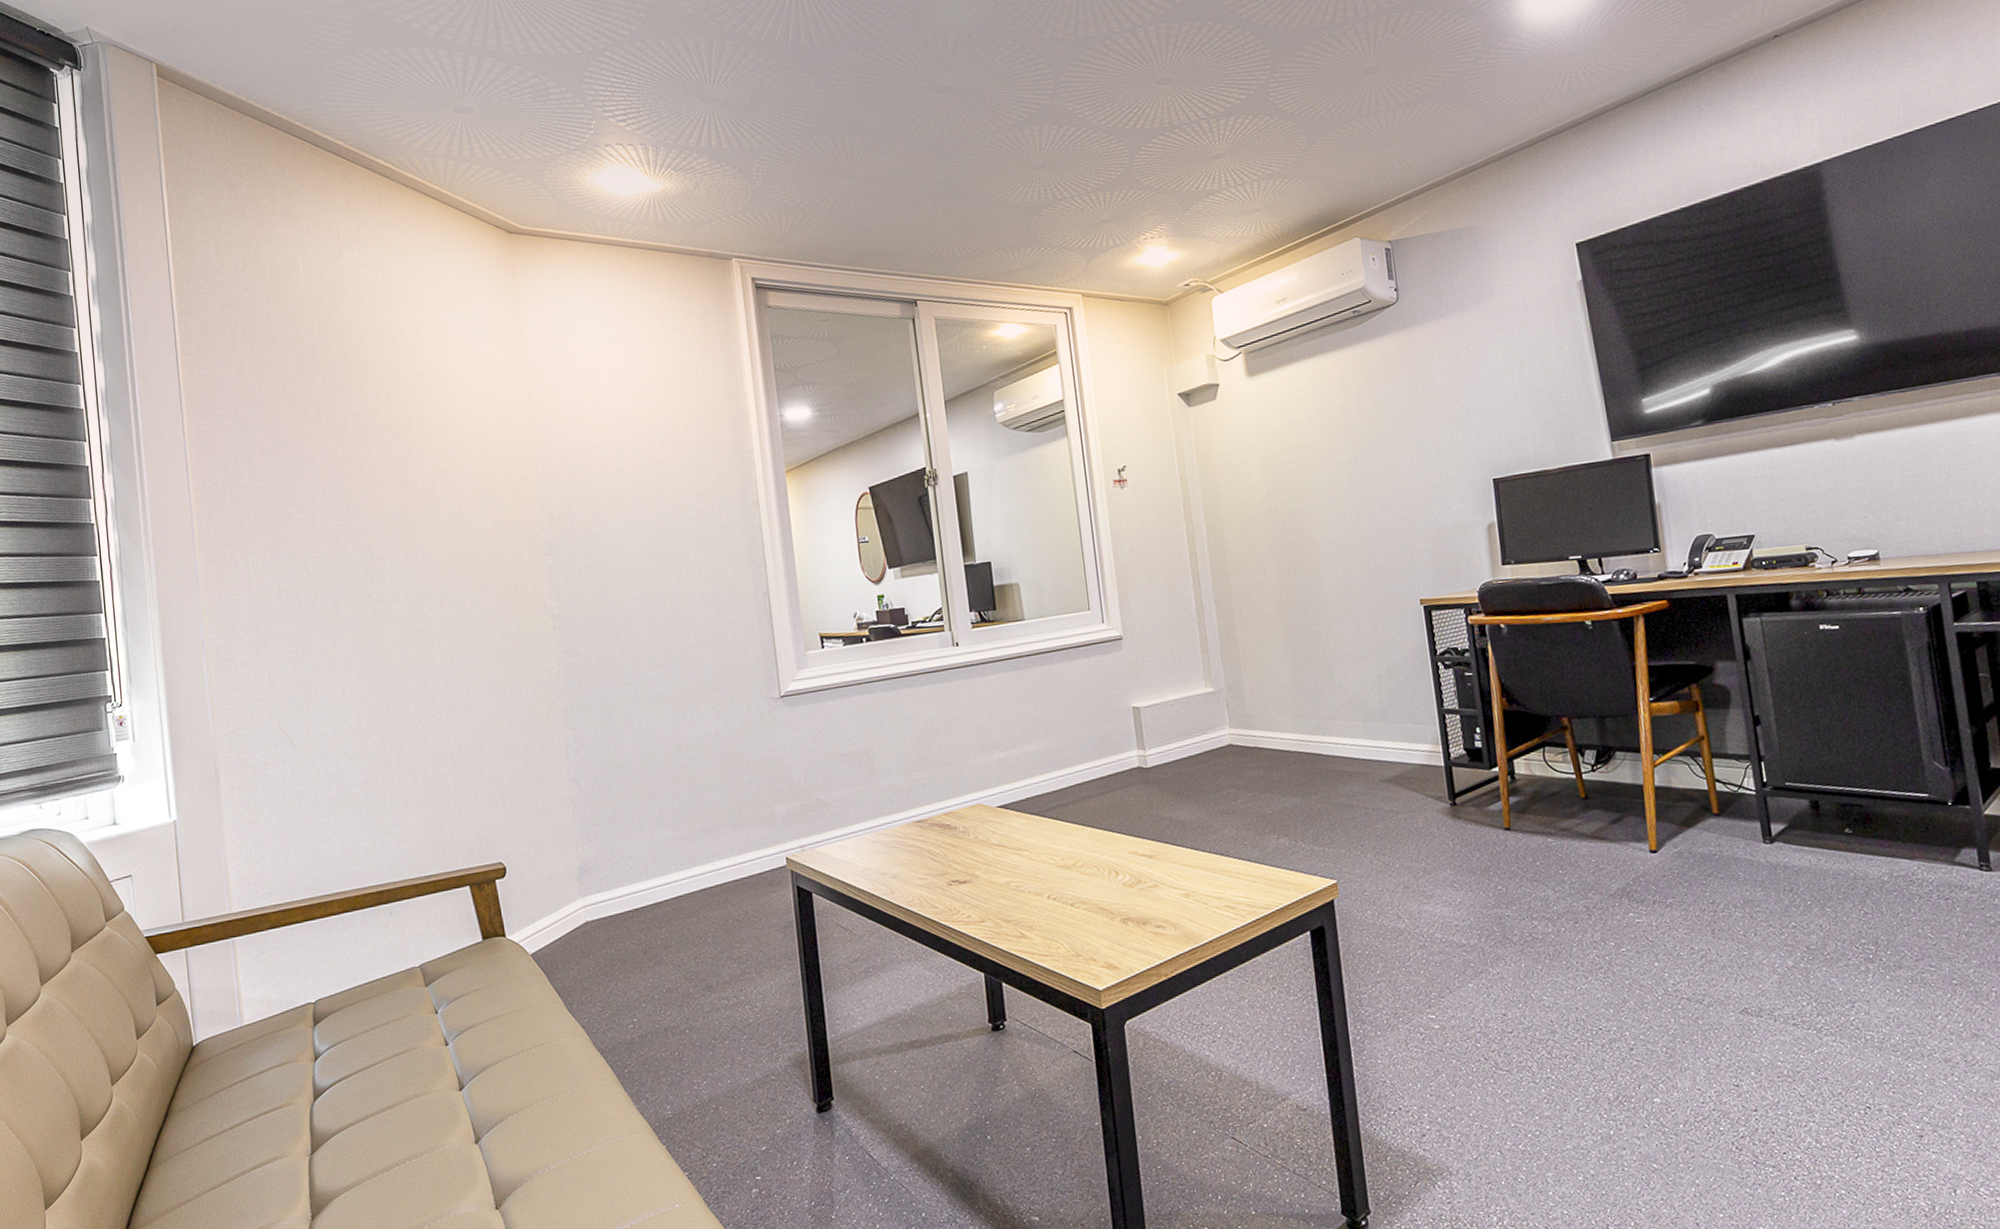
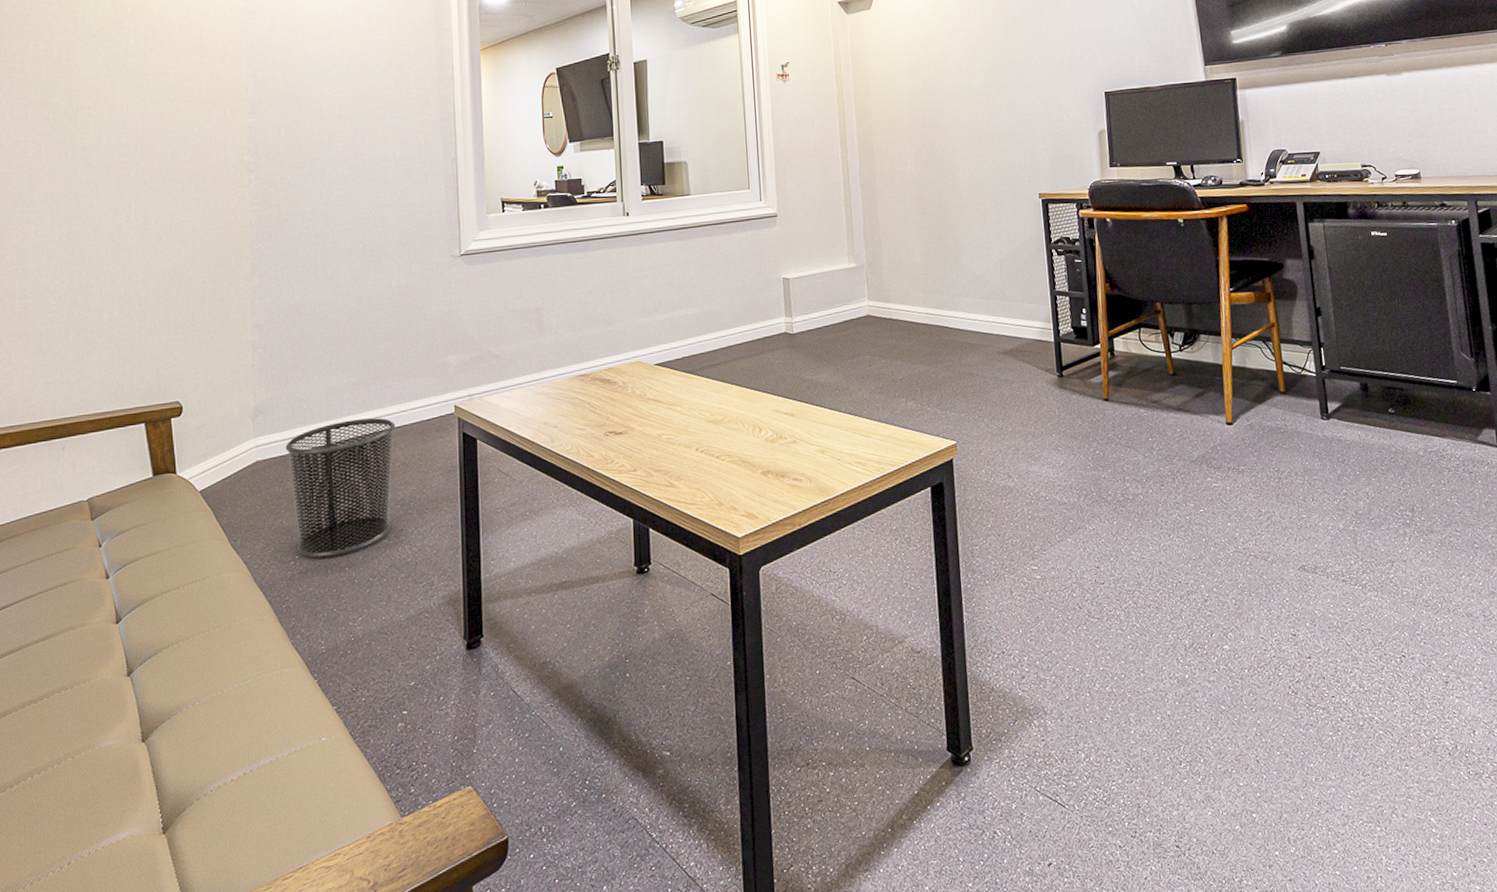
waste bin: none [614,873,729,1022] -> present [285,418,396,559]

